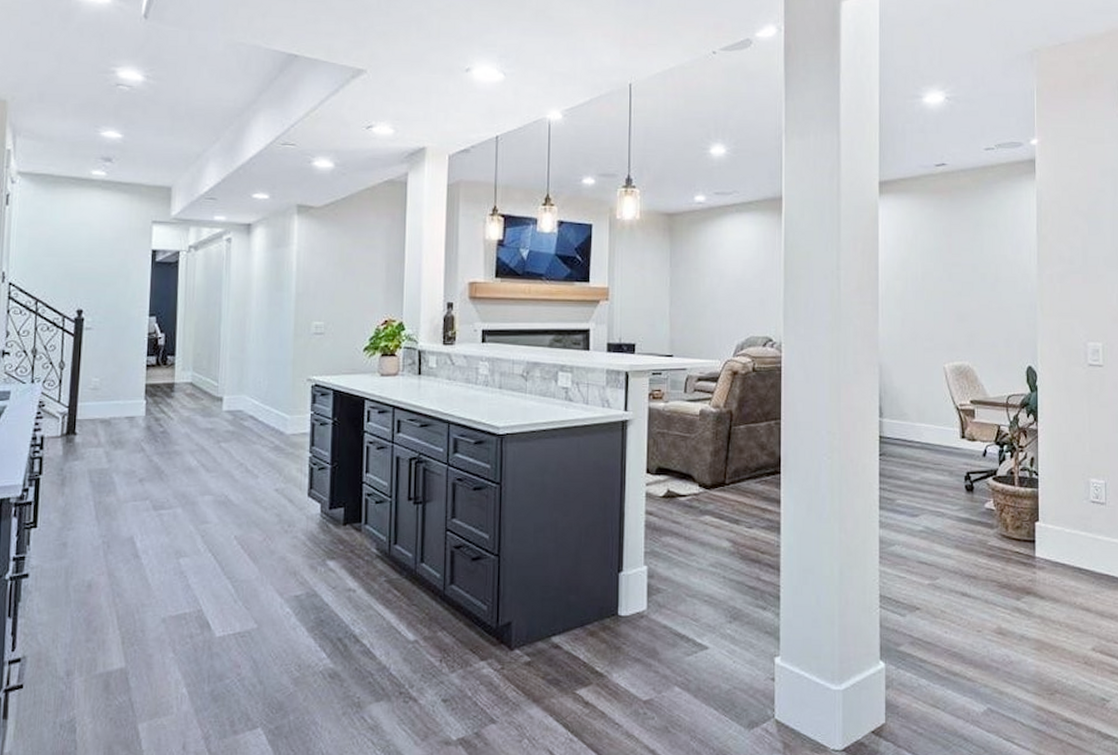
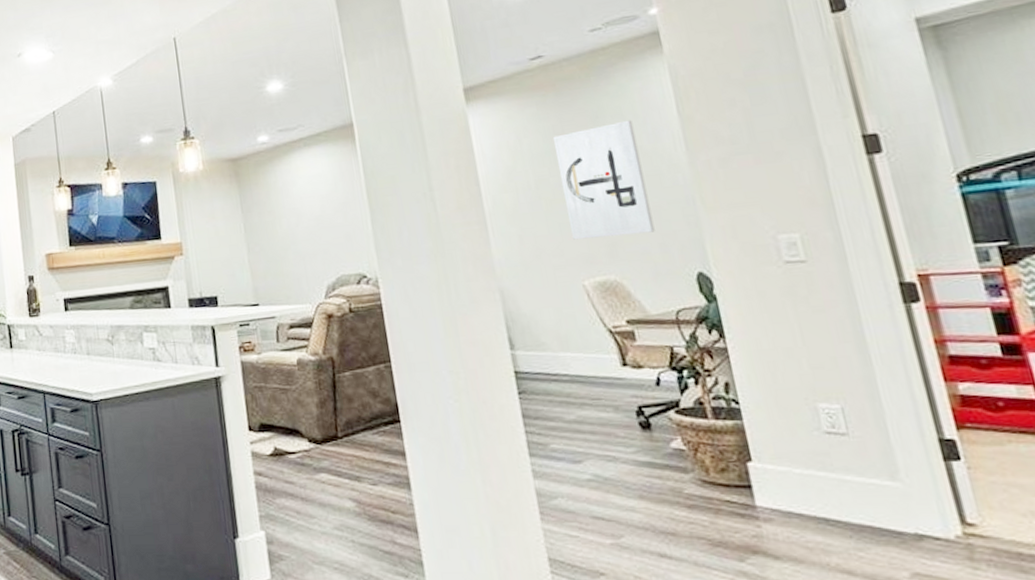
wall art: none [941,231,1004,329] -> present [552,120,655,240]

